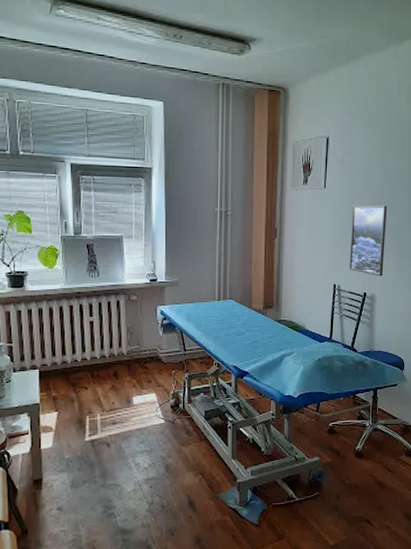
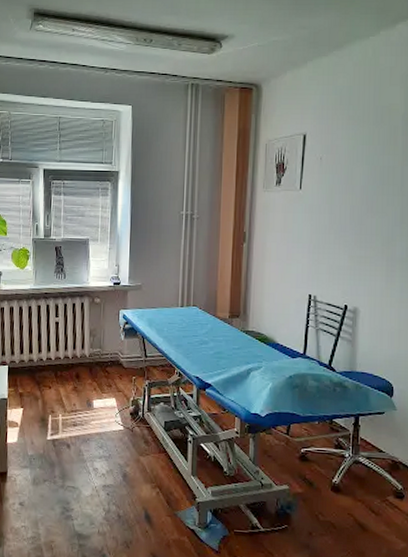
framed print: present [349,205,388,277] -> none [327,207,375,288]

